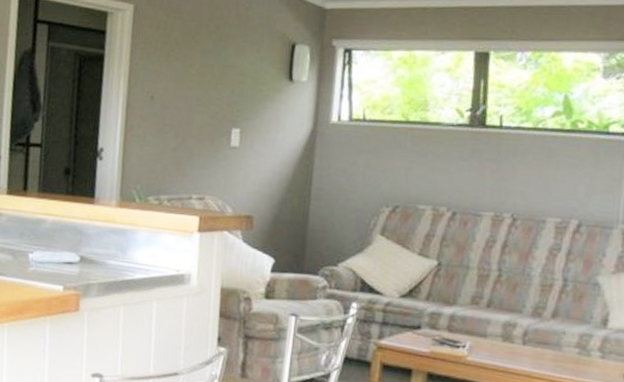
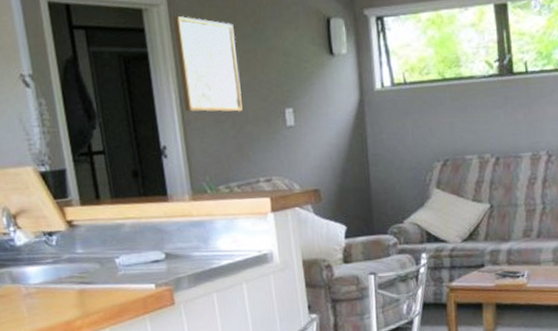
wall art: none [129,22,195,125] -> present [172,15,243,112]

